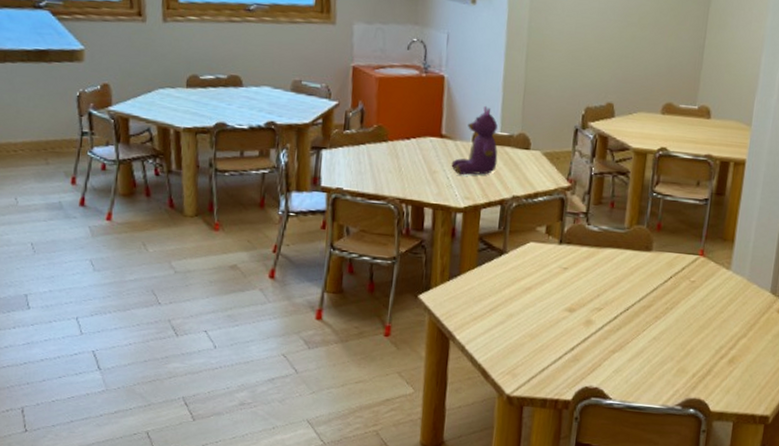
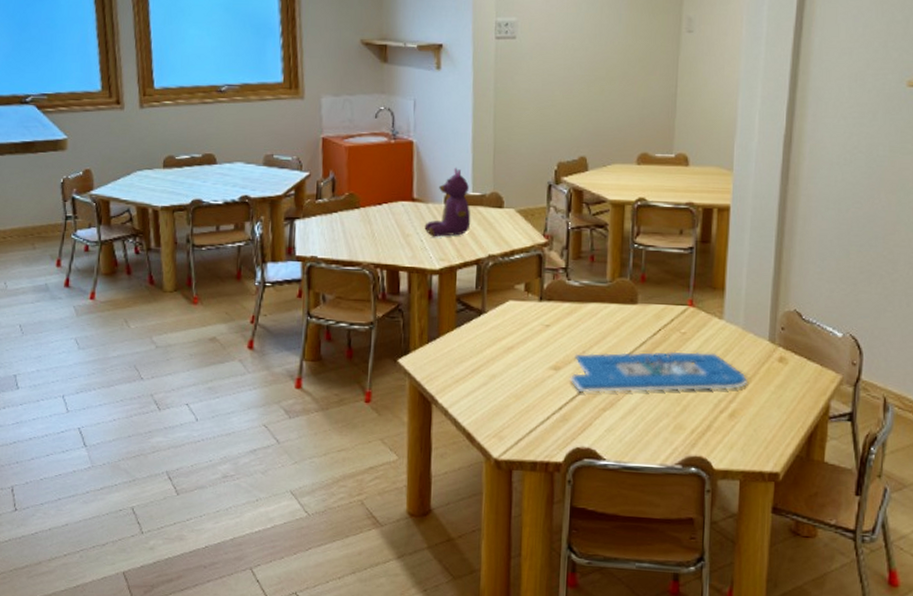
board game: none [583,297,748,337] -> present [569,351,747,393]

